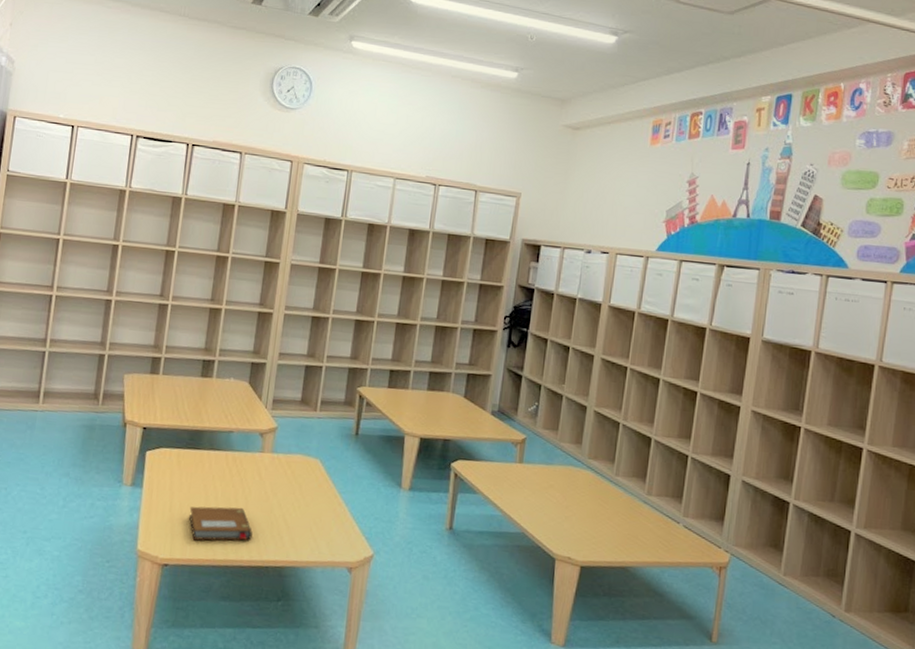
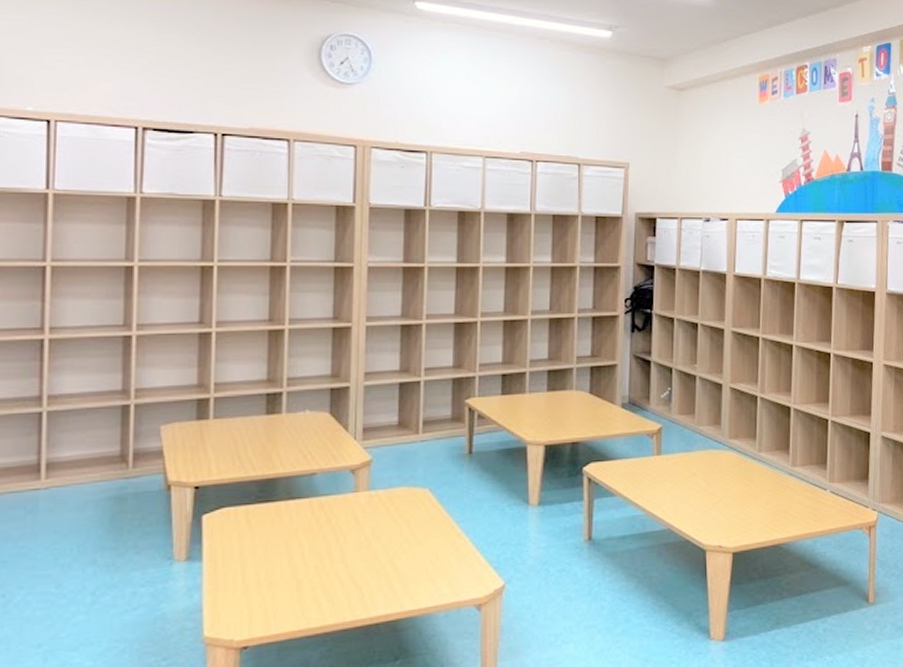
notebook: present [188,506,253,541] -> none [269,561,354,611]

